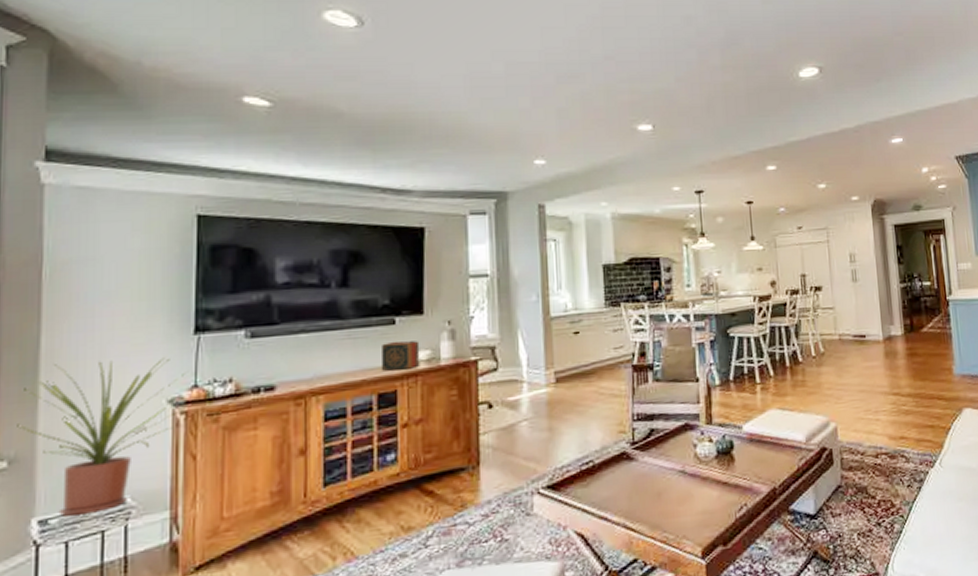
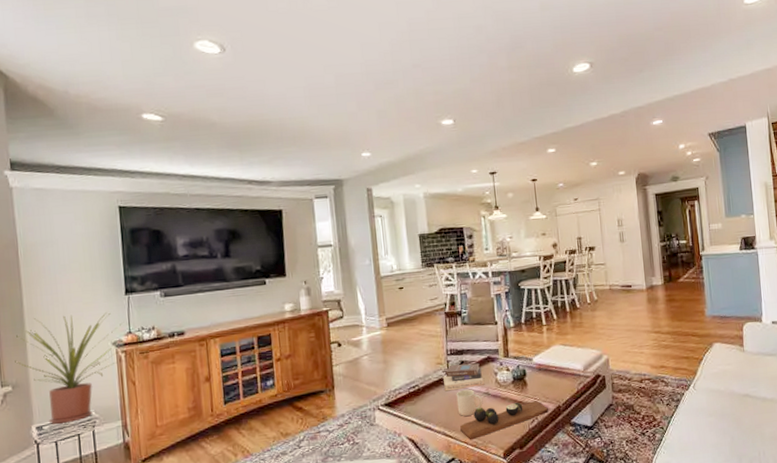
decorative box: present [382,341,420,371] -> none [257,297,285,320]
books: none [627,431,679,469] -> present [443,363,484,392]
mug: none [642,466,678,503] -> present [456,389,483,417]
decorative tray: none [646,481,761,535] -> present [460,401,548,440]

